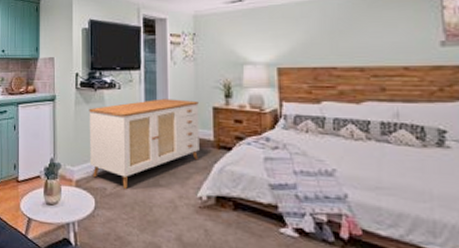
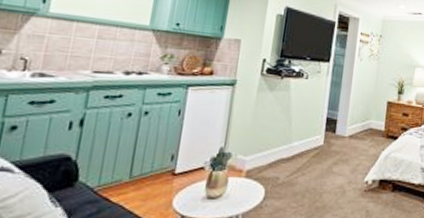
sideboard: present [89,98,200,189] -> none [265,91,376,177]

